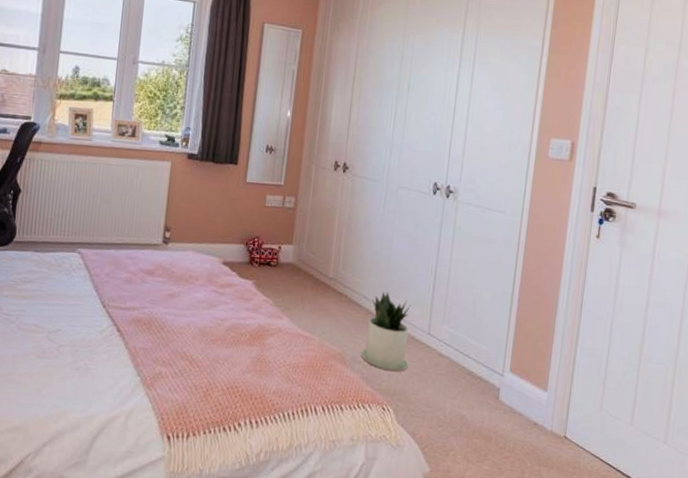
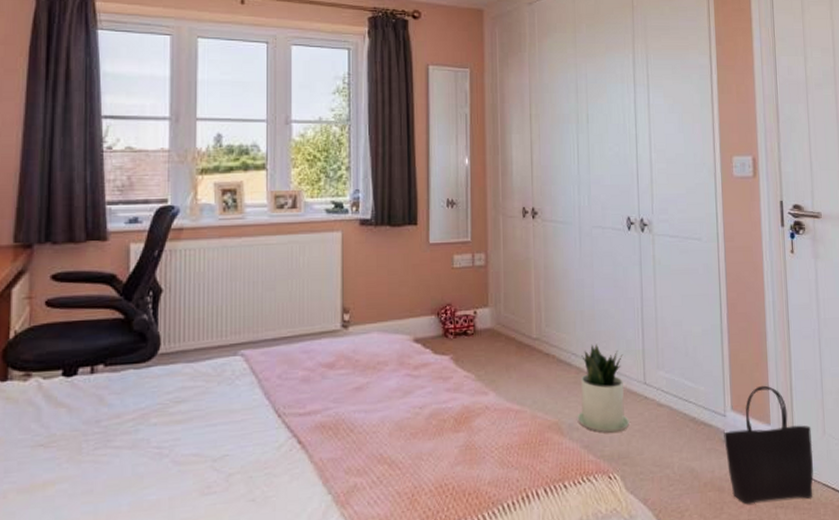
tote bag: none [497,355,588,464] -> present [724,385,814,504]

